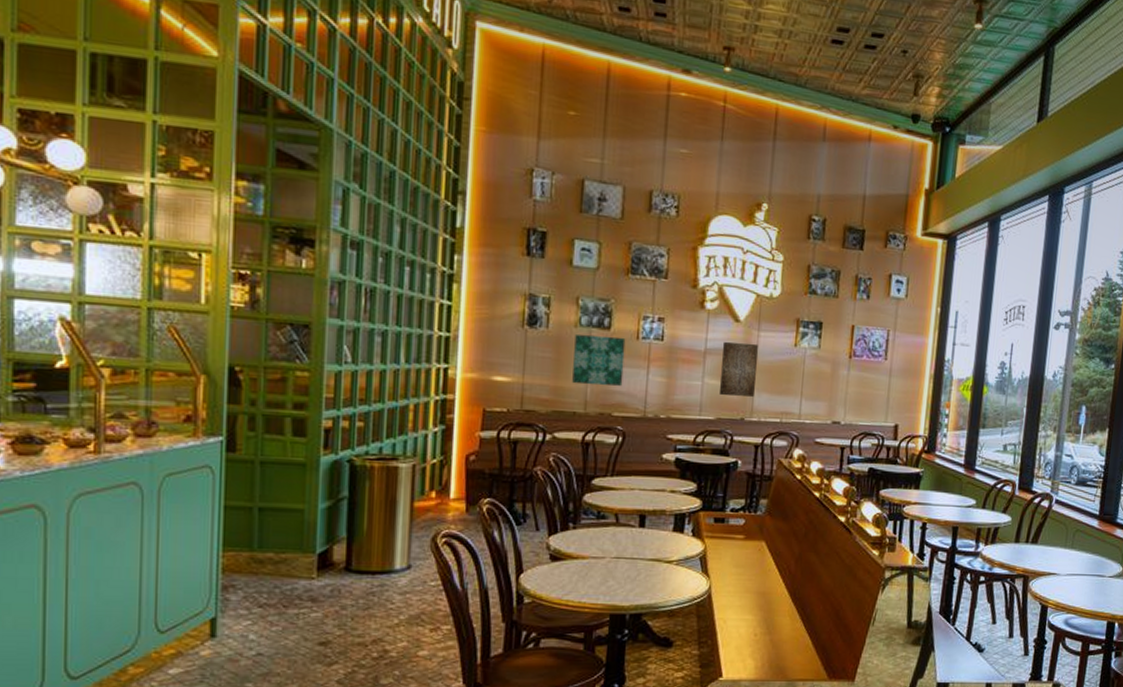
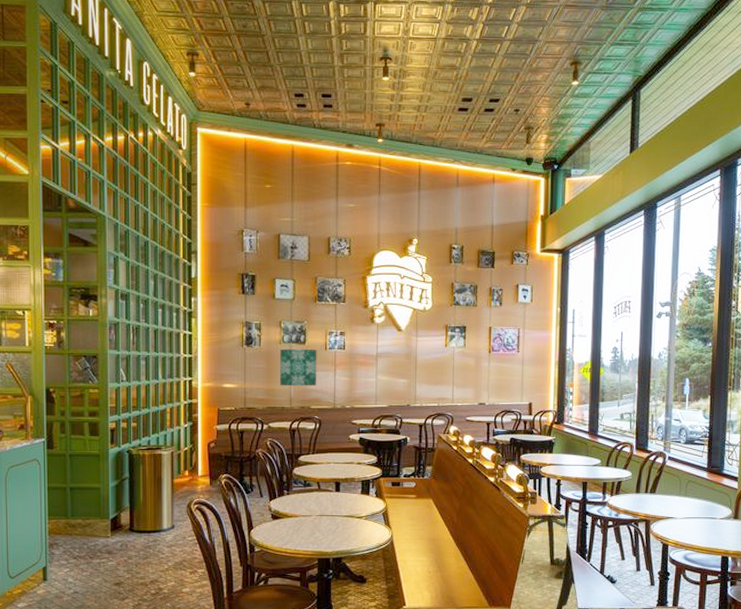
wall art: present [719,342,758,397] -> none [389,346,417,388]

